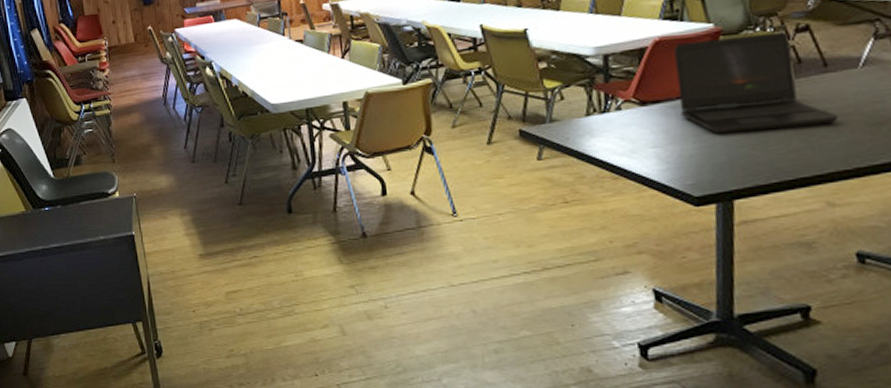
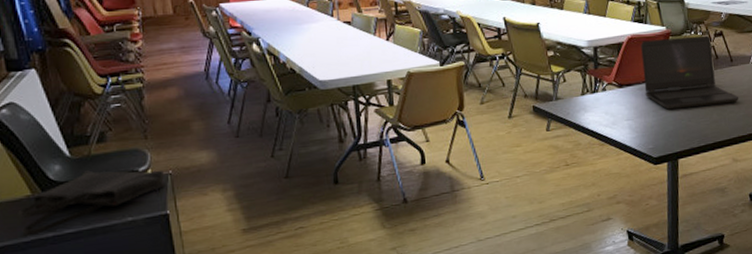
tote bag: none [16,191,130,248] -> present [18,170,165,237]

